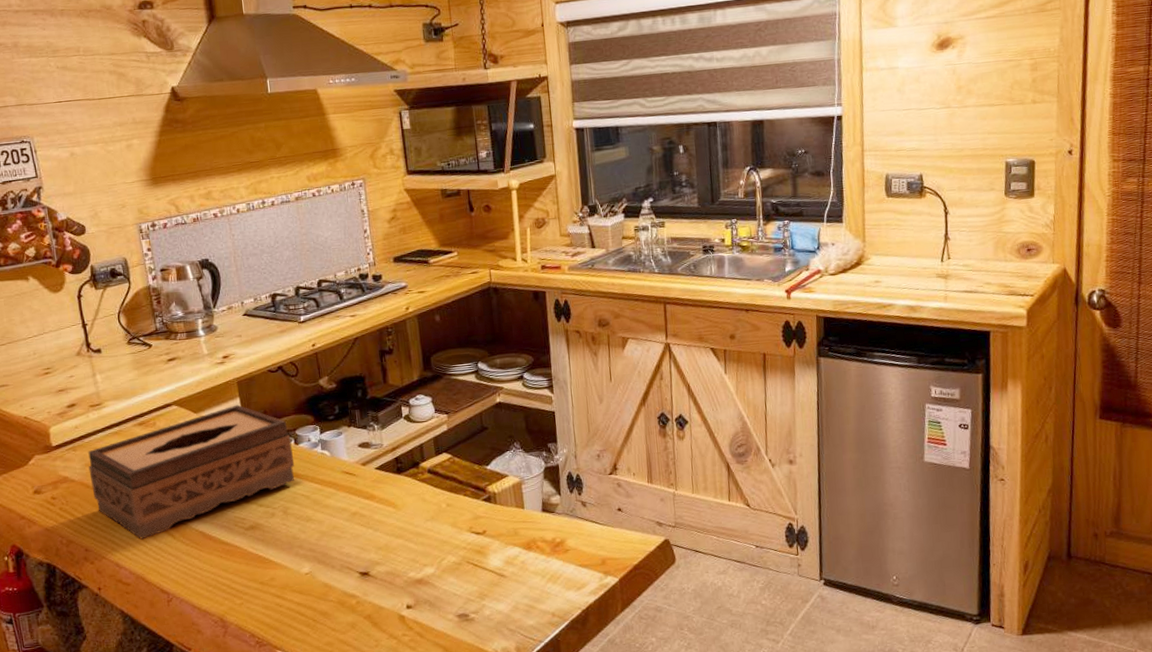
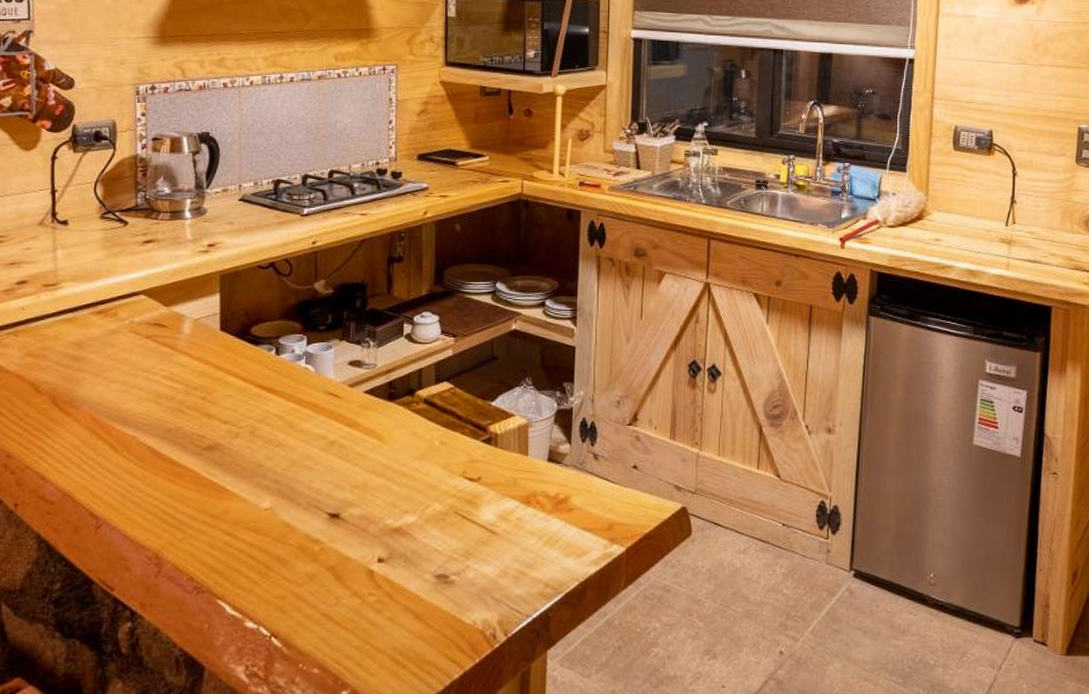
tissue box: present [88,404,295,540] -> none [28,301,272,450]

